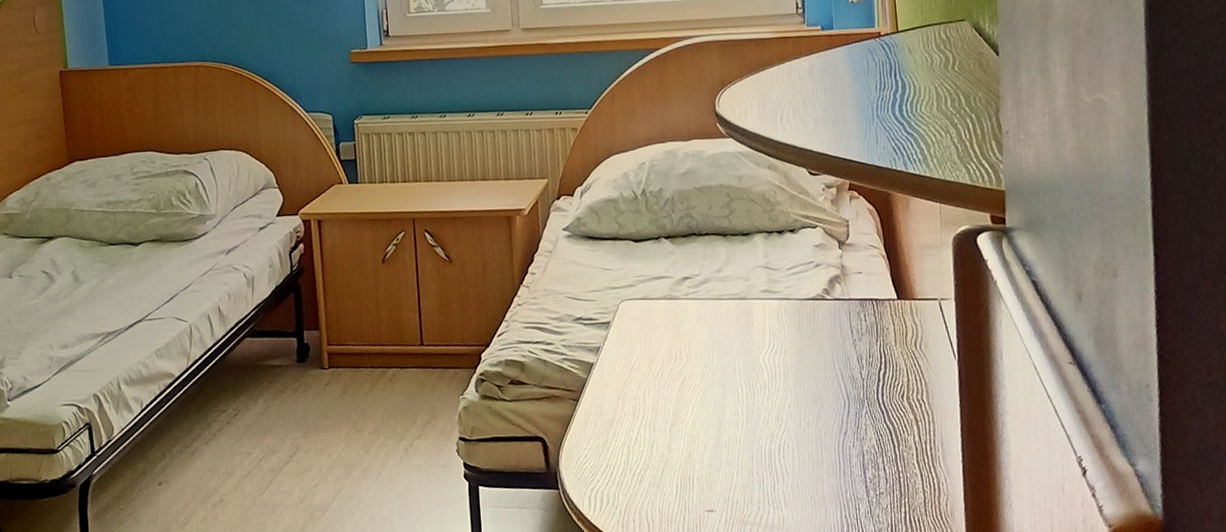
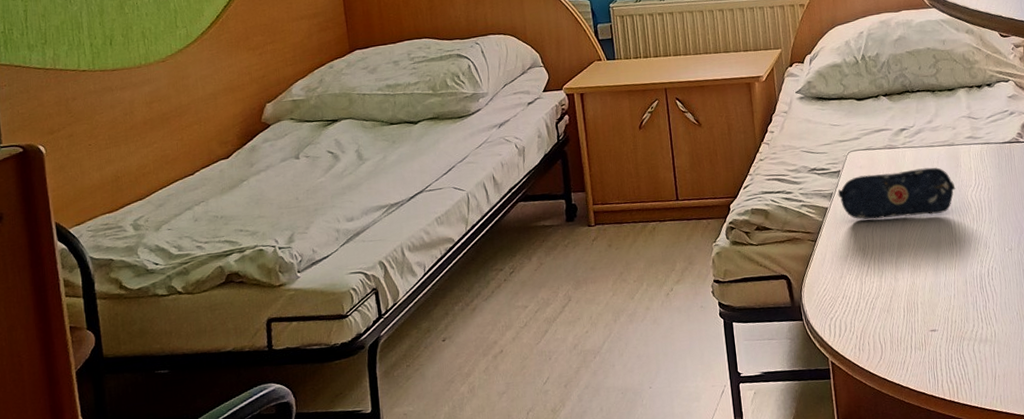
pencil case: none [606,323,746,380] -> present [837,167,956,220]

